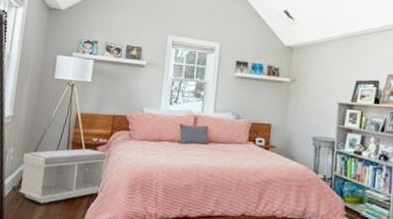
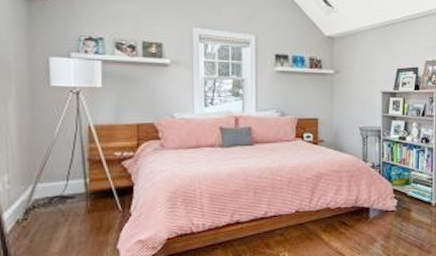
bench: present [19,148,107,204] -> none [23,165,136,234]

